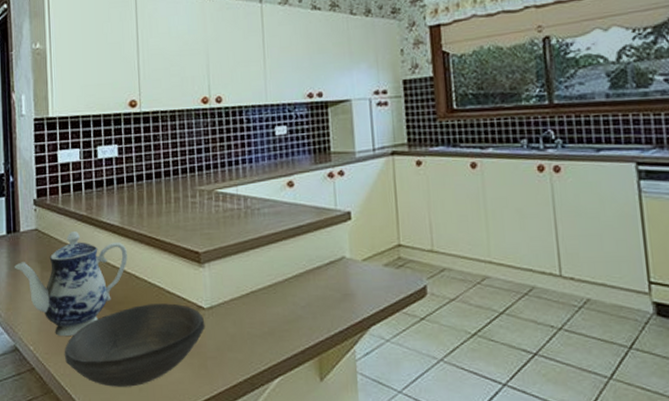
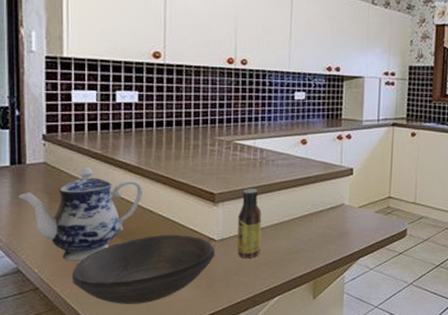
sauce bottle: none [225,244,254,329] -> present [237,189,262,258]

